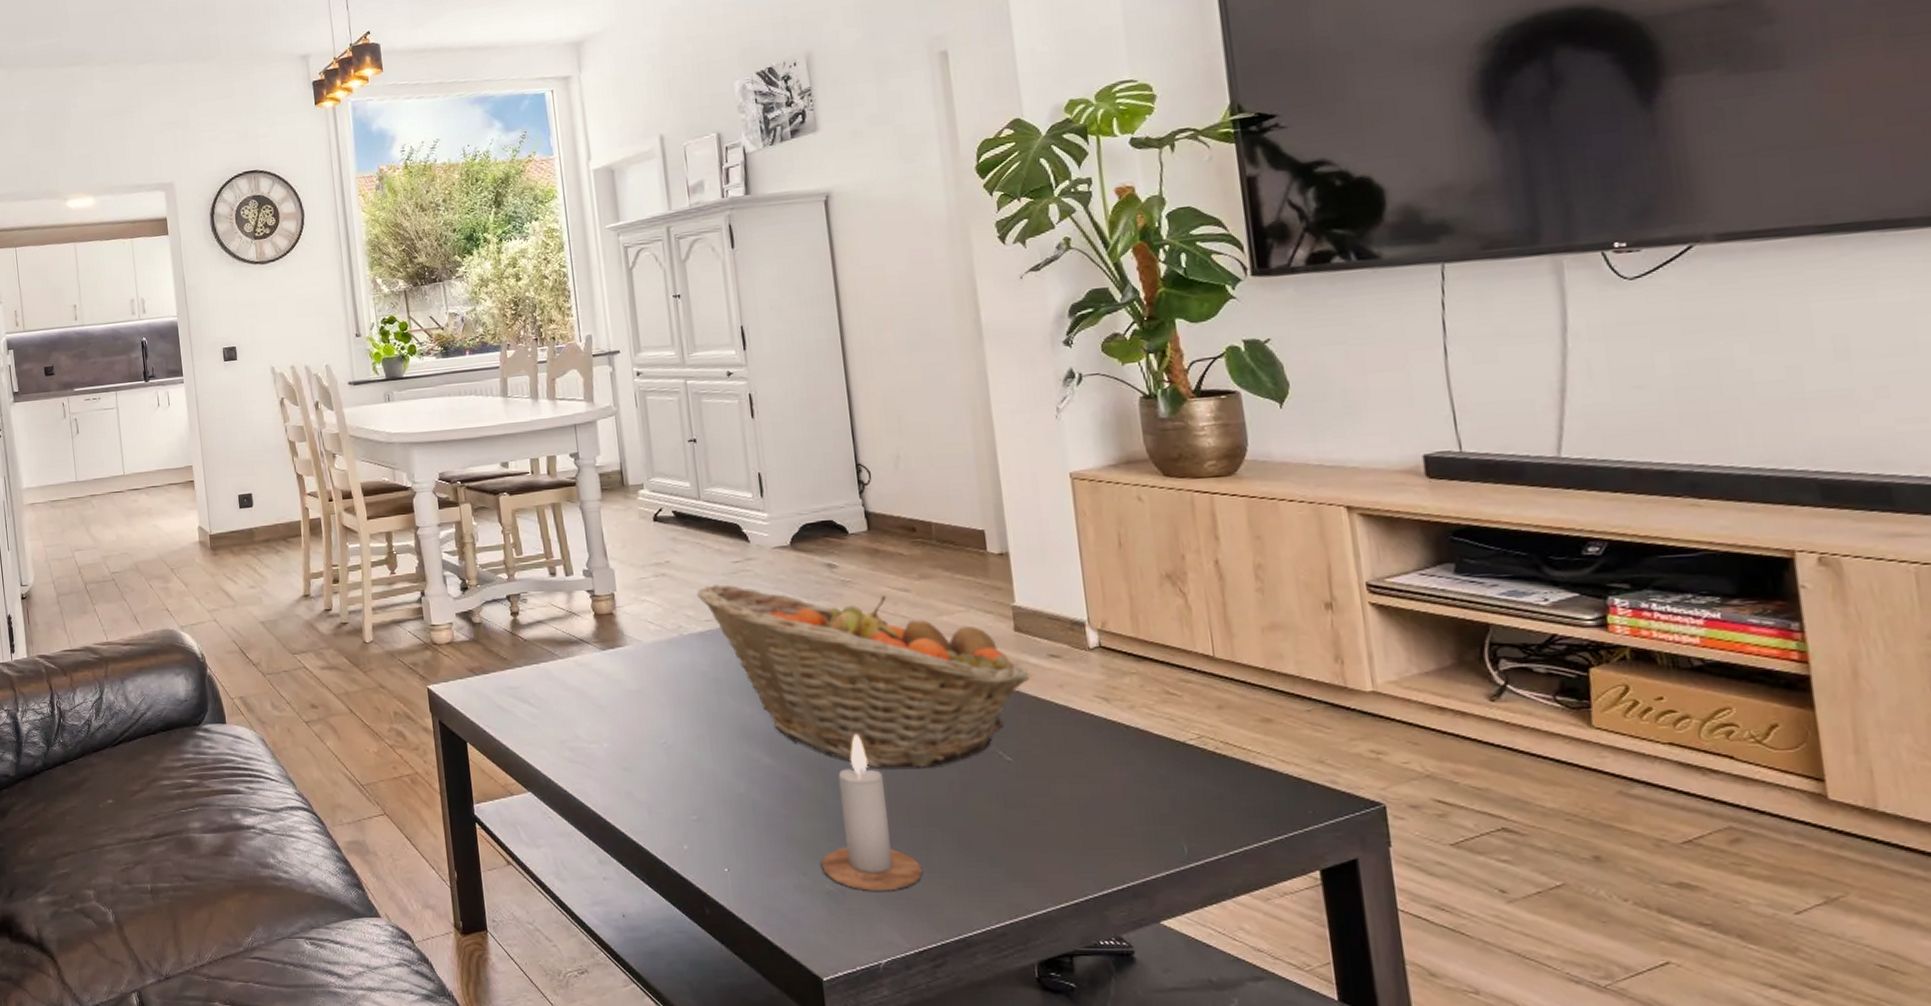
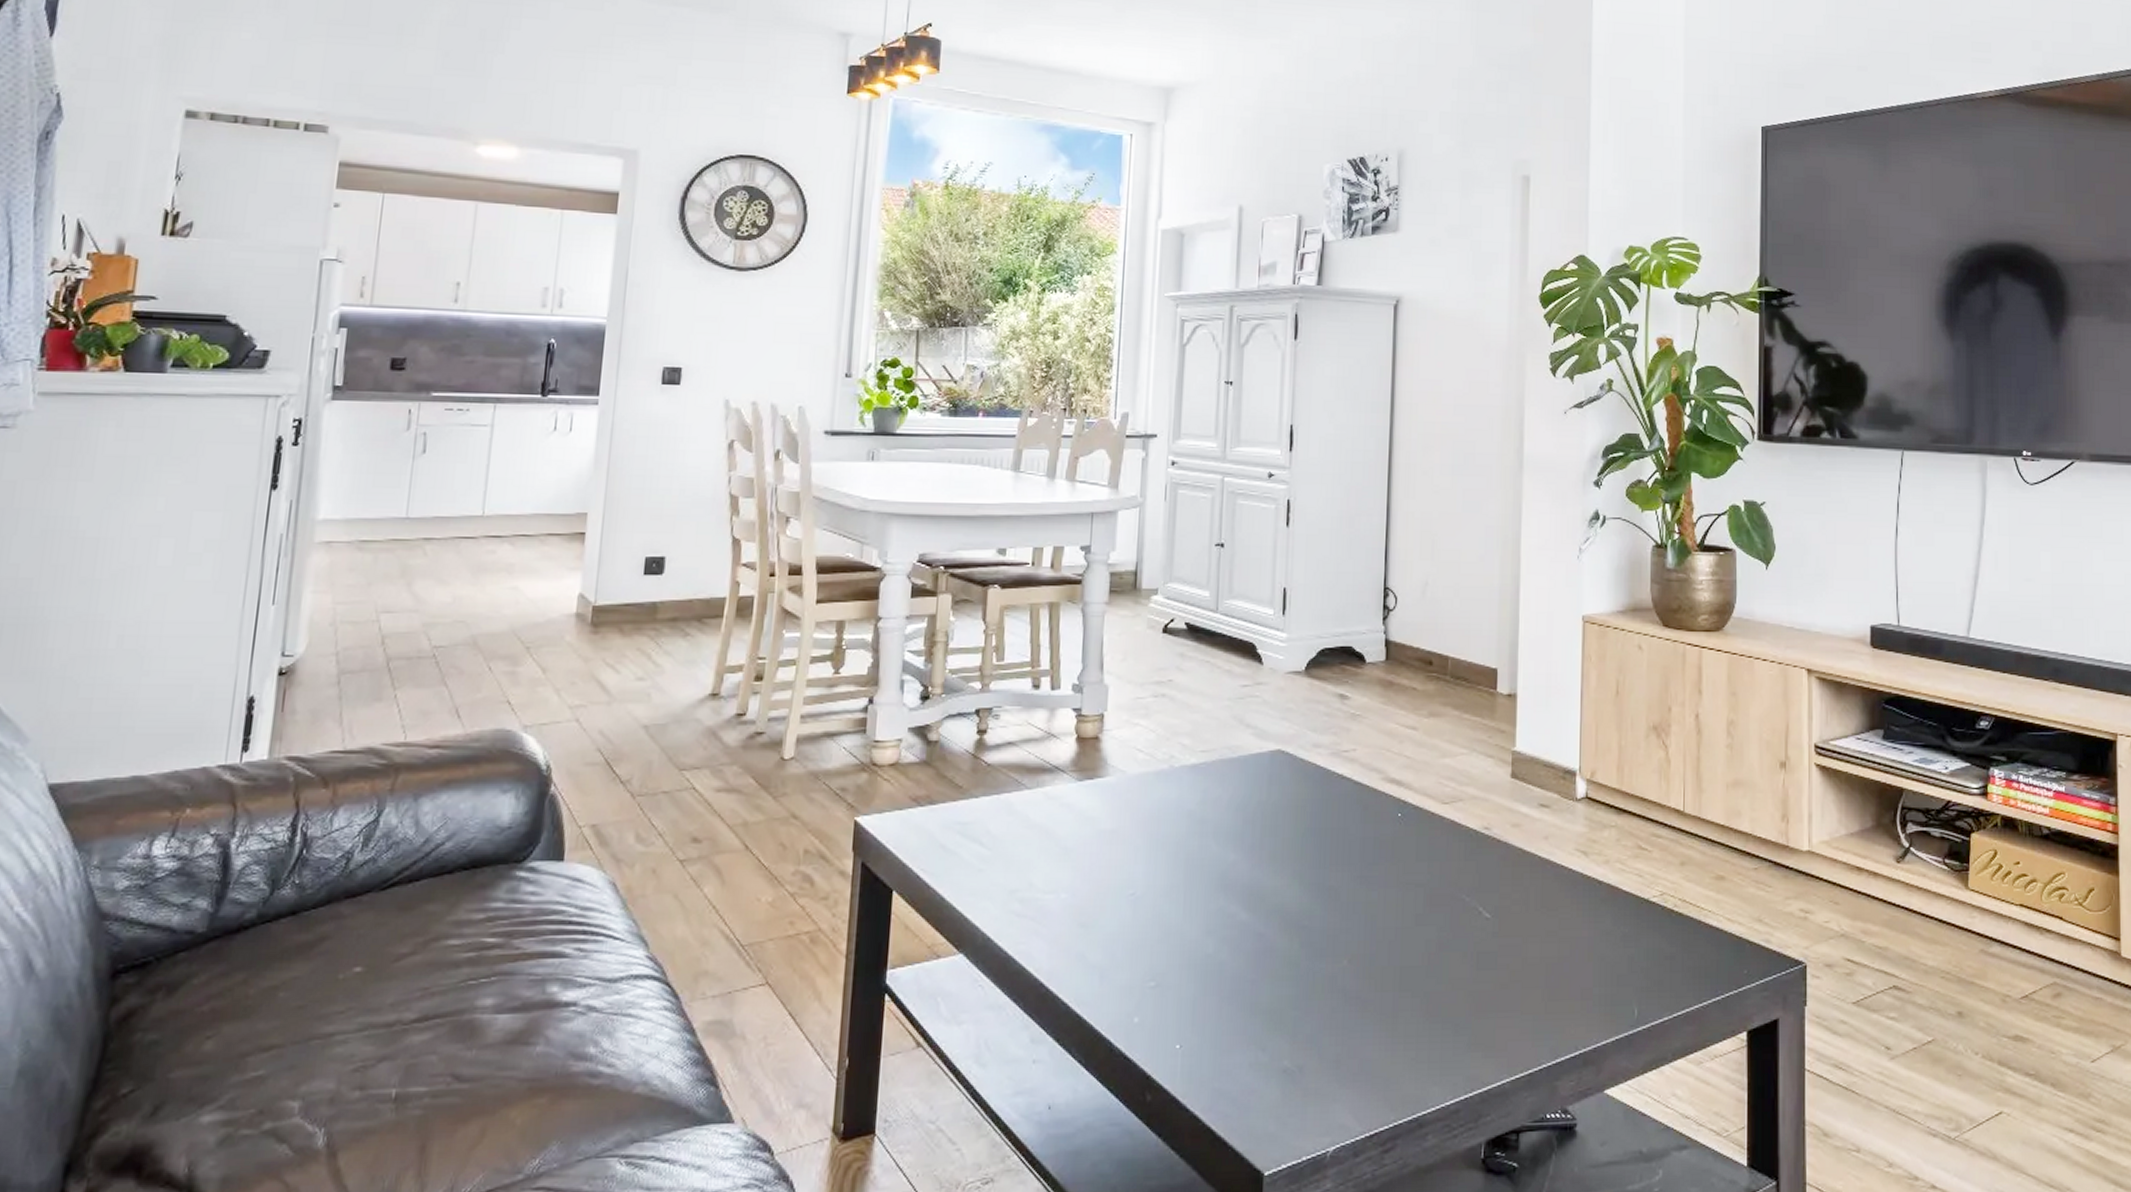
fruit basket: present [697,584,1030,768] -> none [1197,710,1519,926]
candle: present [821,735,923,891] -> none [1283,887,1387,1067]

